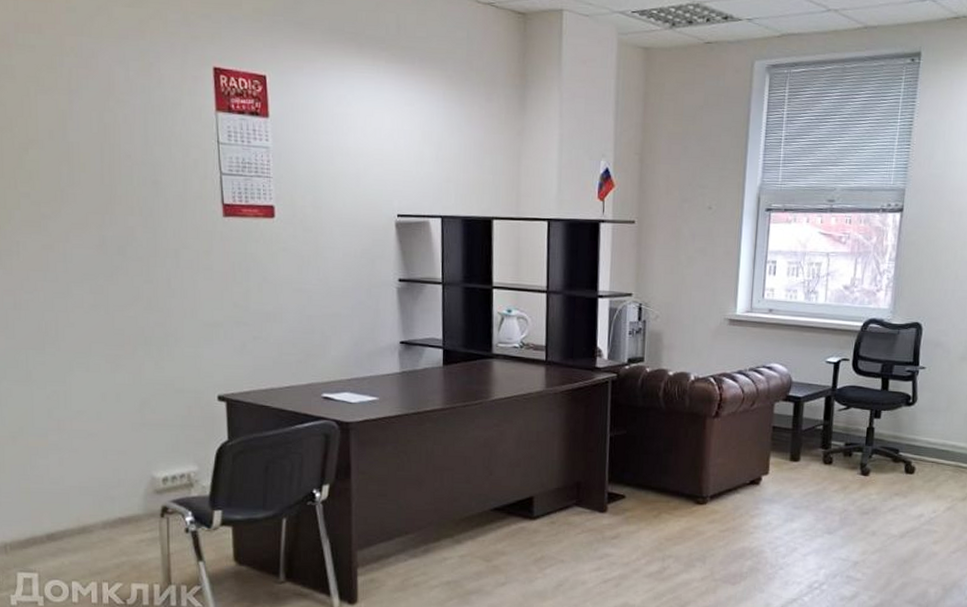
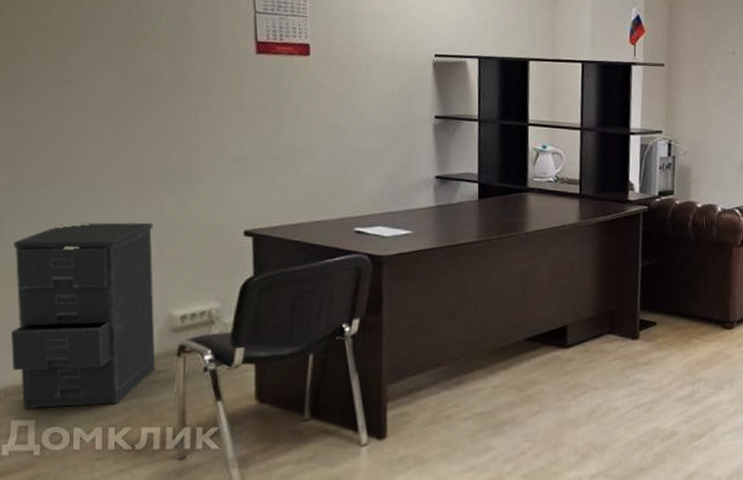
filing cabinet: none [10,386,142,563] -> present [11,222,156,409]

